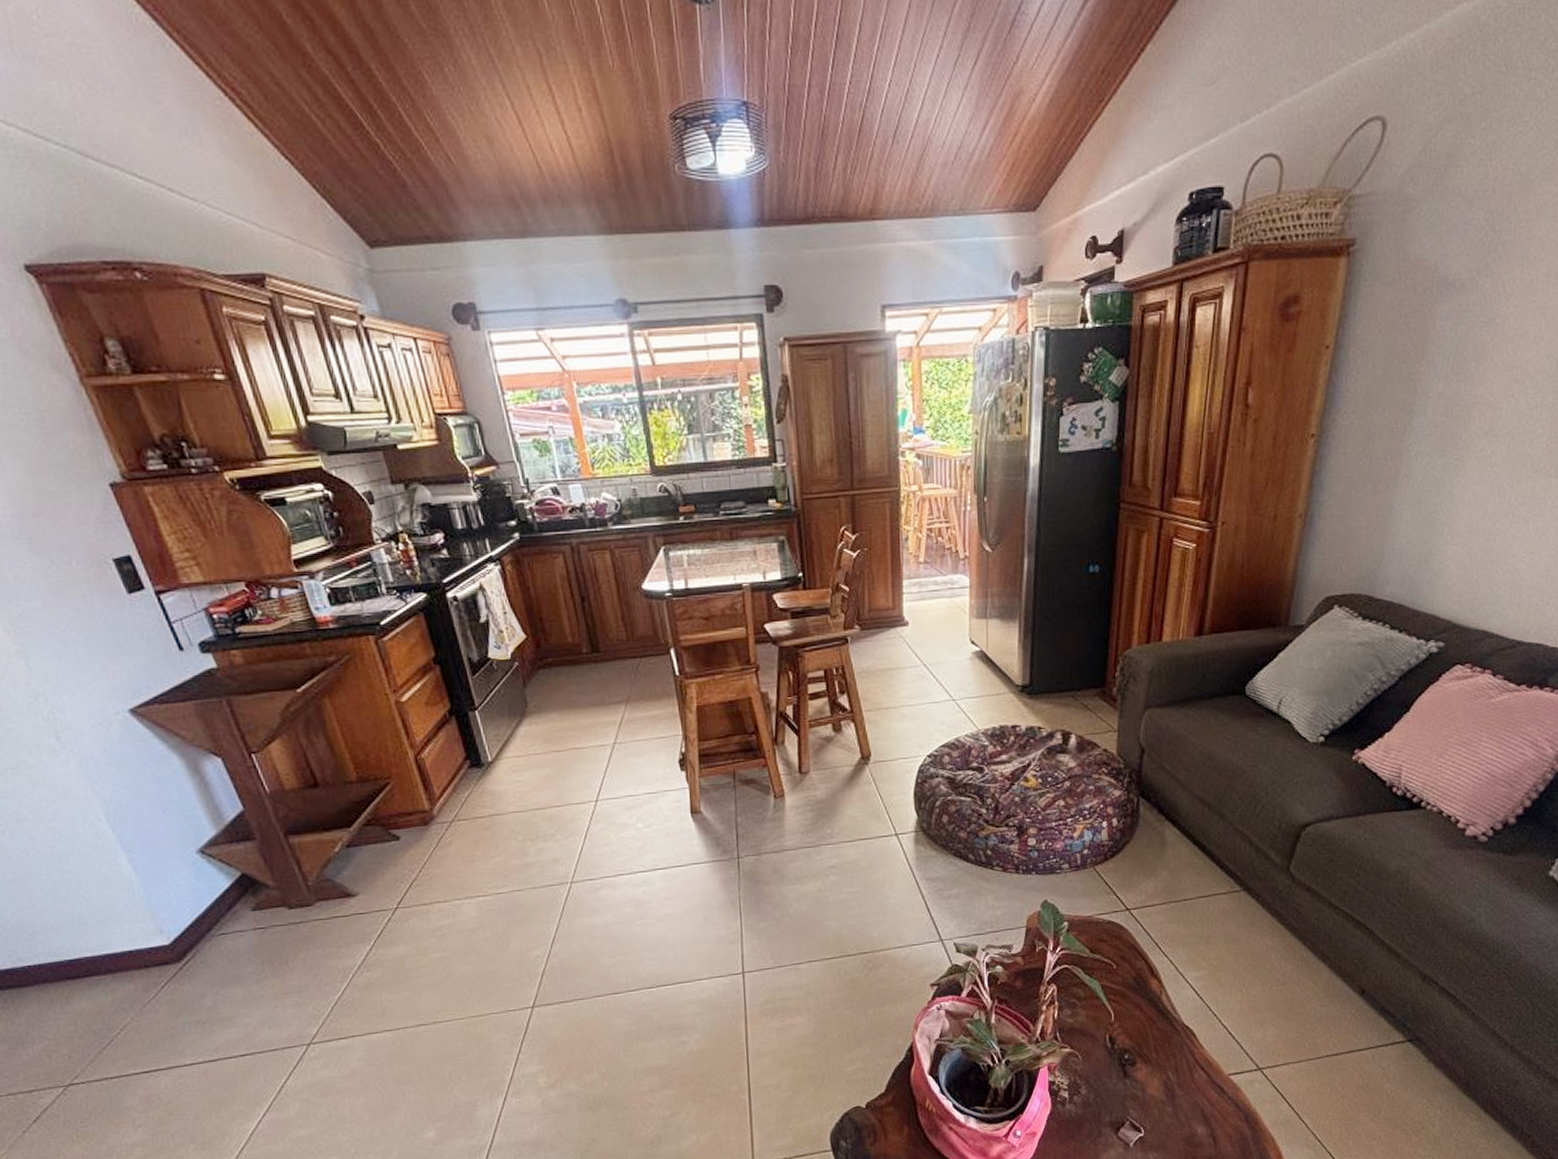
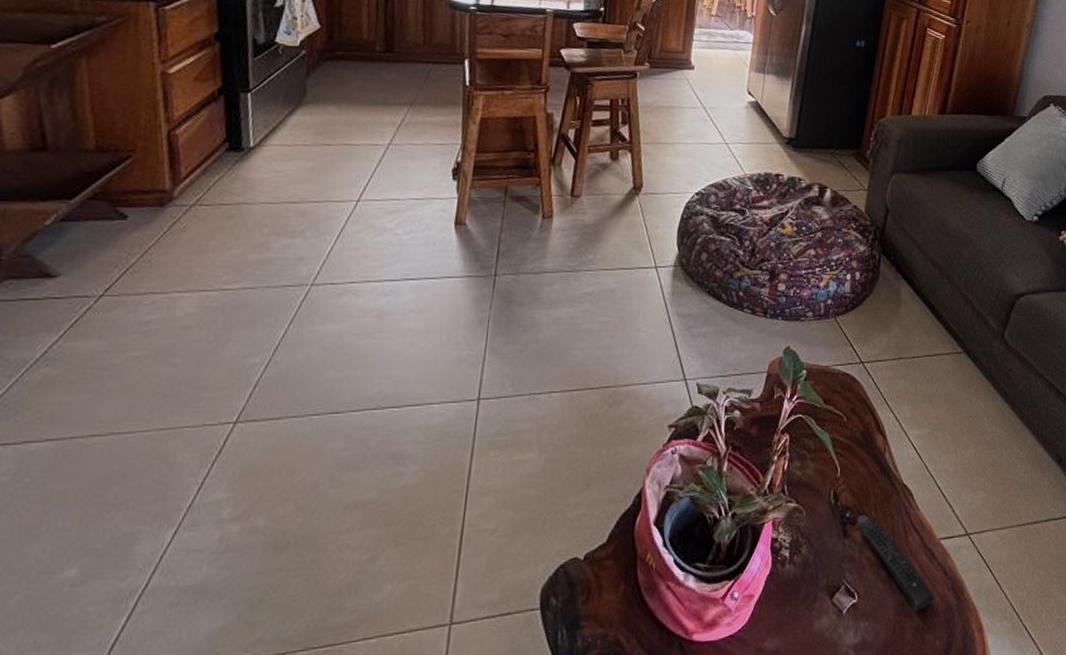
remote control: none [1137,1056,1226,1142] -> present [857,515,934,611]

